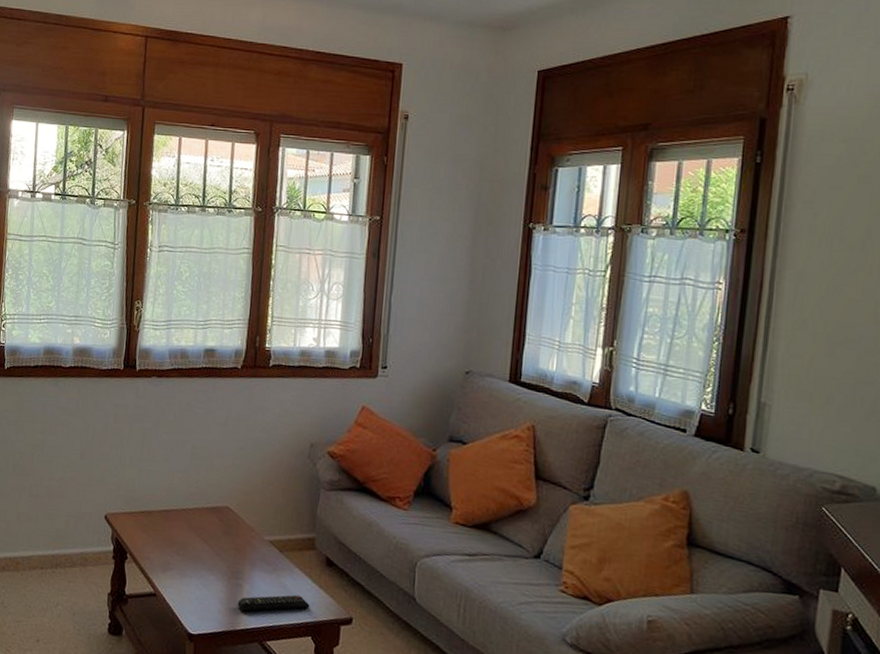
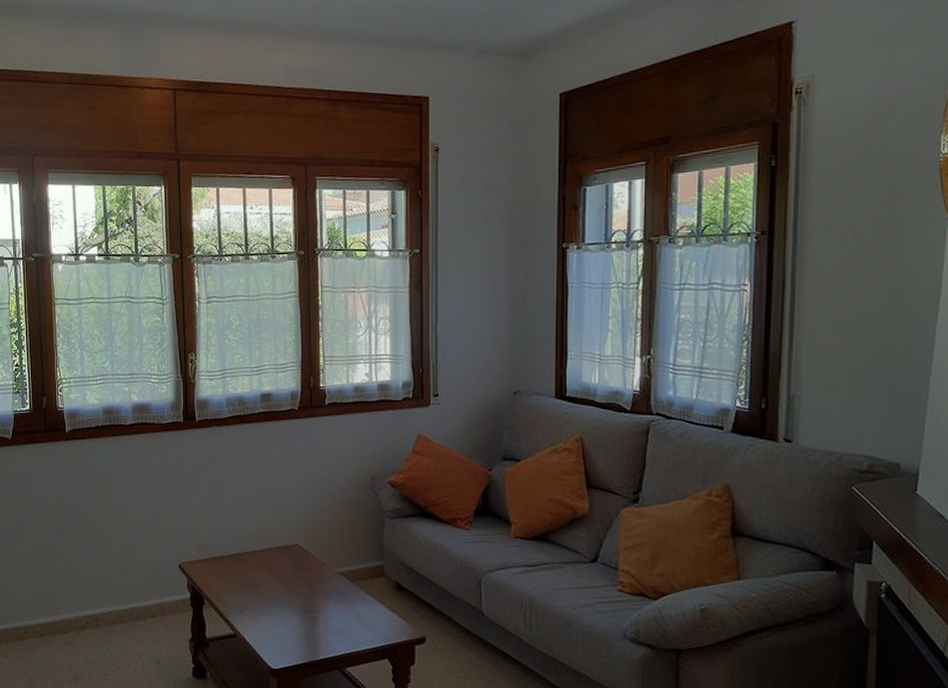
remote control: present [237,594,310,611] -> none [315,621,384,642]

